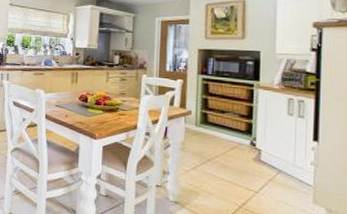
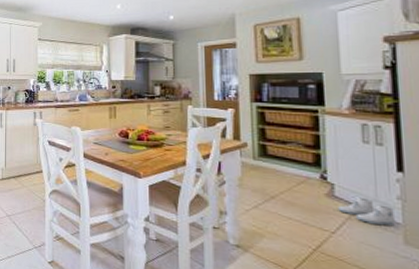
boots: none [263,162,307,187] -> present [338,197,395,226]

